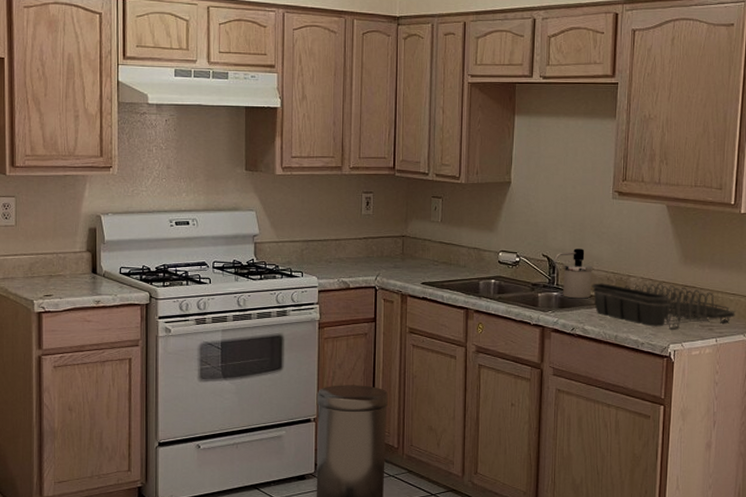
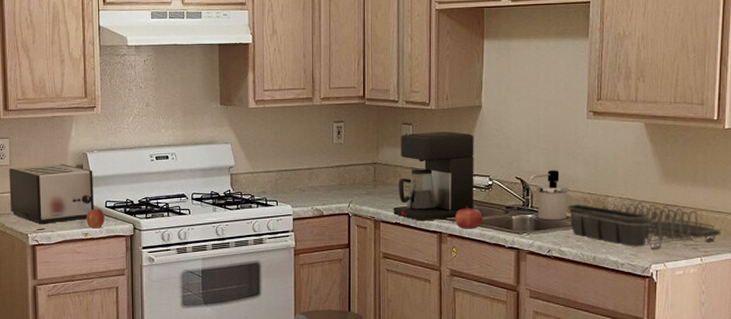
toaster: none [14,226,107,291] -> present [9,163,94,225]
fruit: none [98,275,119,296] -> present [86,209,105,229]
coffee maker: none [420,206,503,297] -> present [393,132,474,221]
fruit: none [481,282,509,307] -> present [454,206,483,230]

